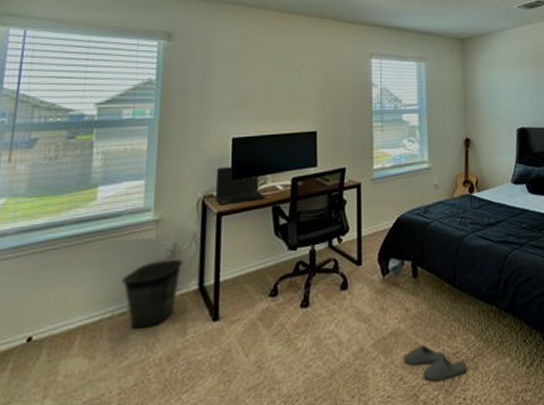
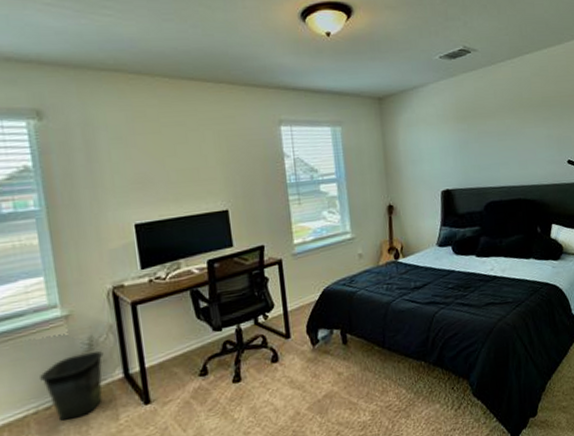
laptop: present [215,167,265,206] -> none [122,255,181,295]
slippers: present [403,345,467,382] -> none [339,402,400,432]

